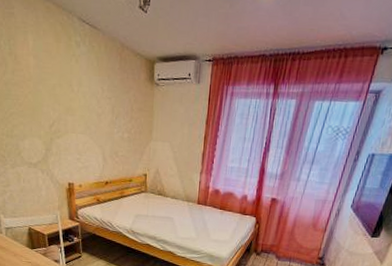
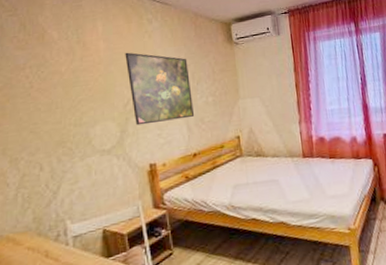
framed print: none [53,73,111,149] -> present [125,52,195,126]

